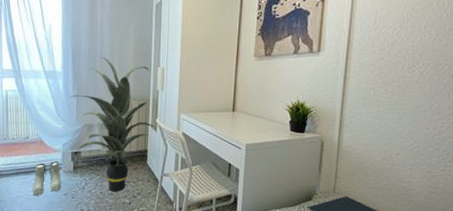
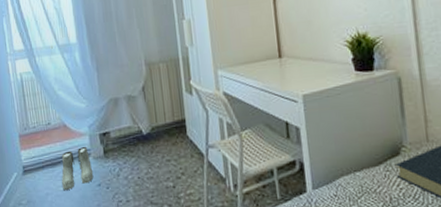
indoor plant: present [69,56,157,192] -> none [89,18,193,175]

